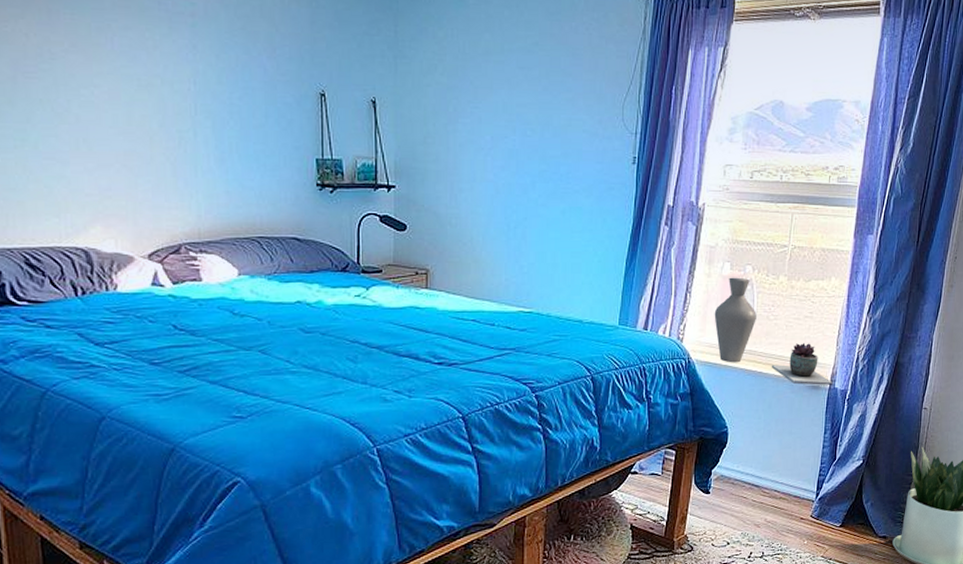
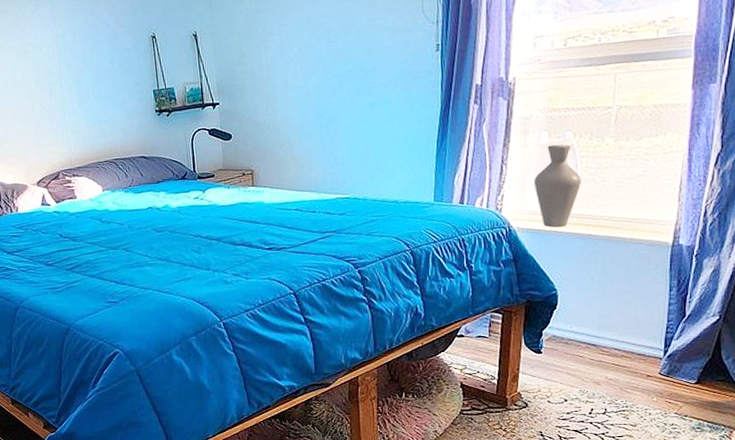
succulent plant: present [771,343,833,385] -> none [601,201,676,244]

